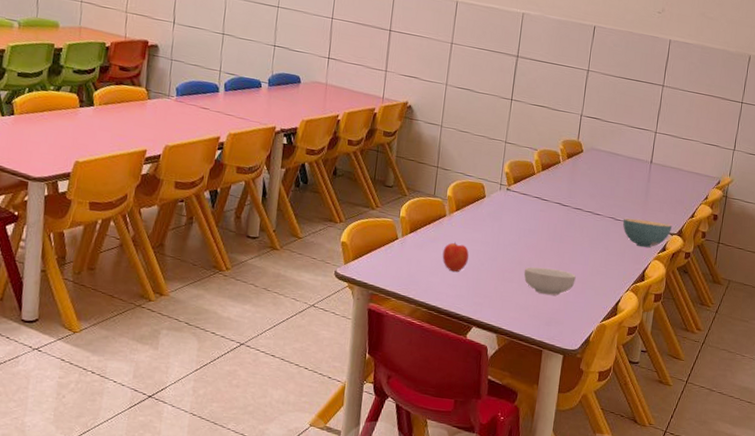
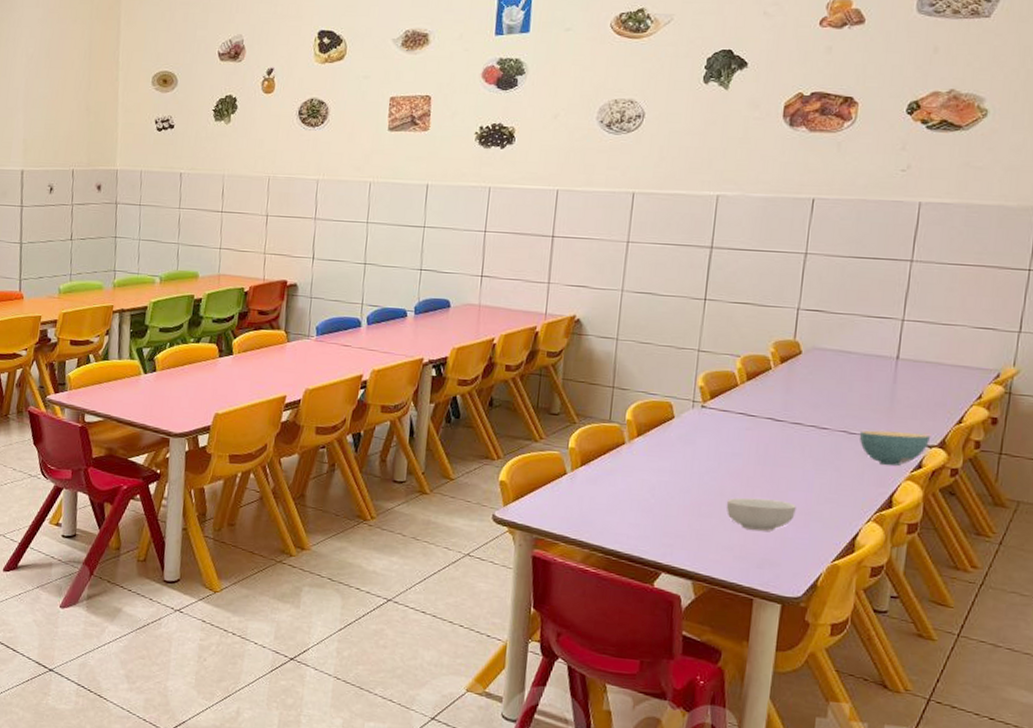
apple: present [442,241,469,273] -> none [621,472,655,509]

